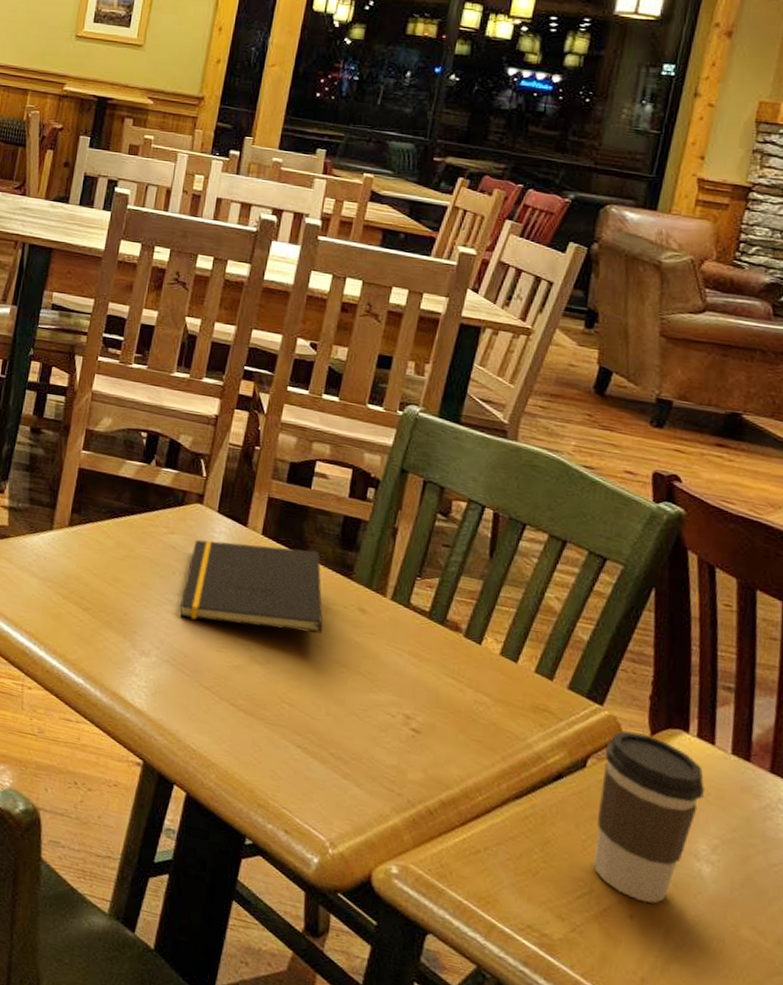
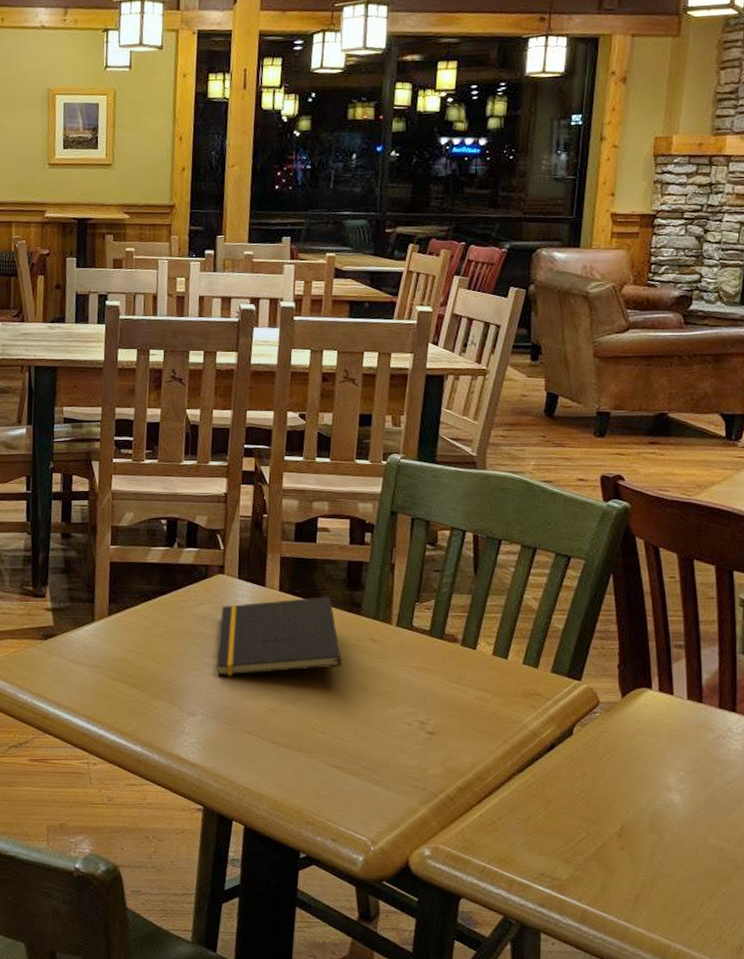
coffee cup: present [593,730,705,904] -> none [587,697,669,834]

